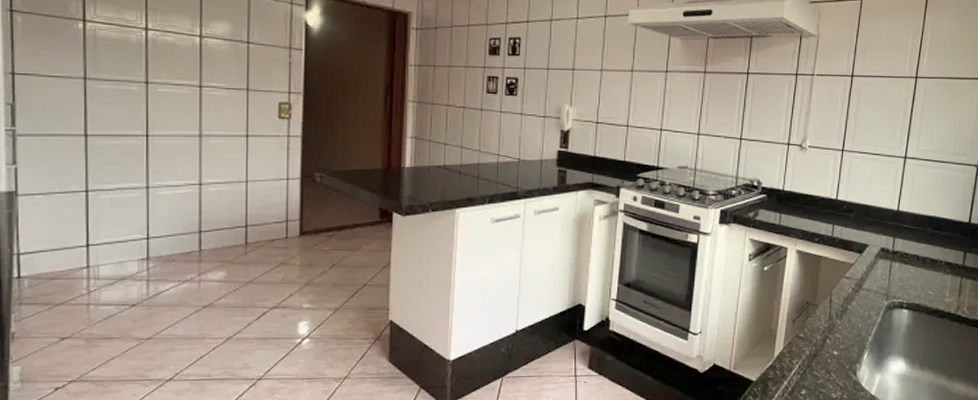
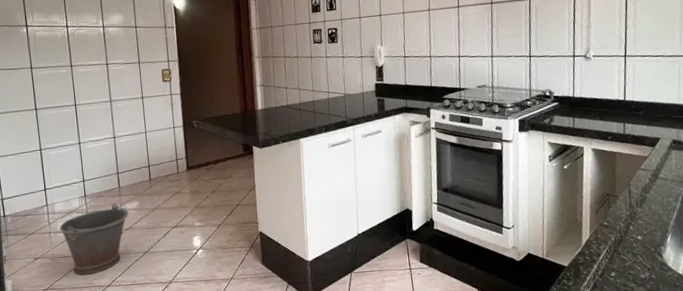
bucket: none [104,270,210,364] -> present [59,203,129,275]

